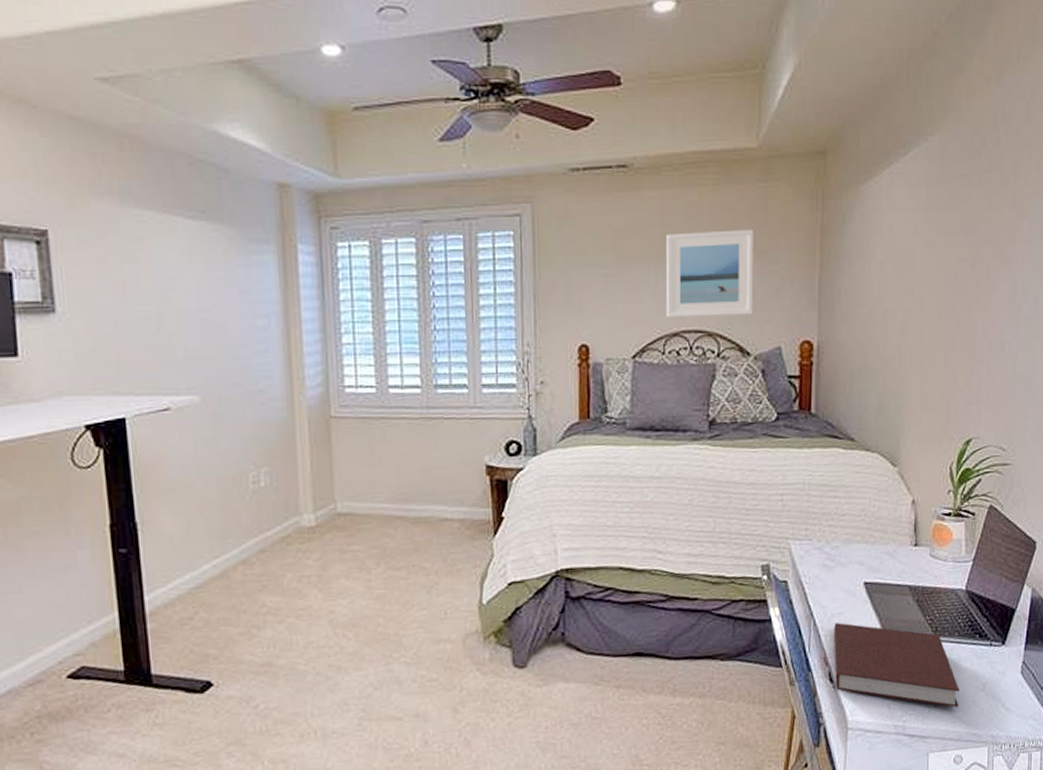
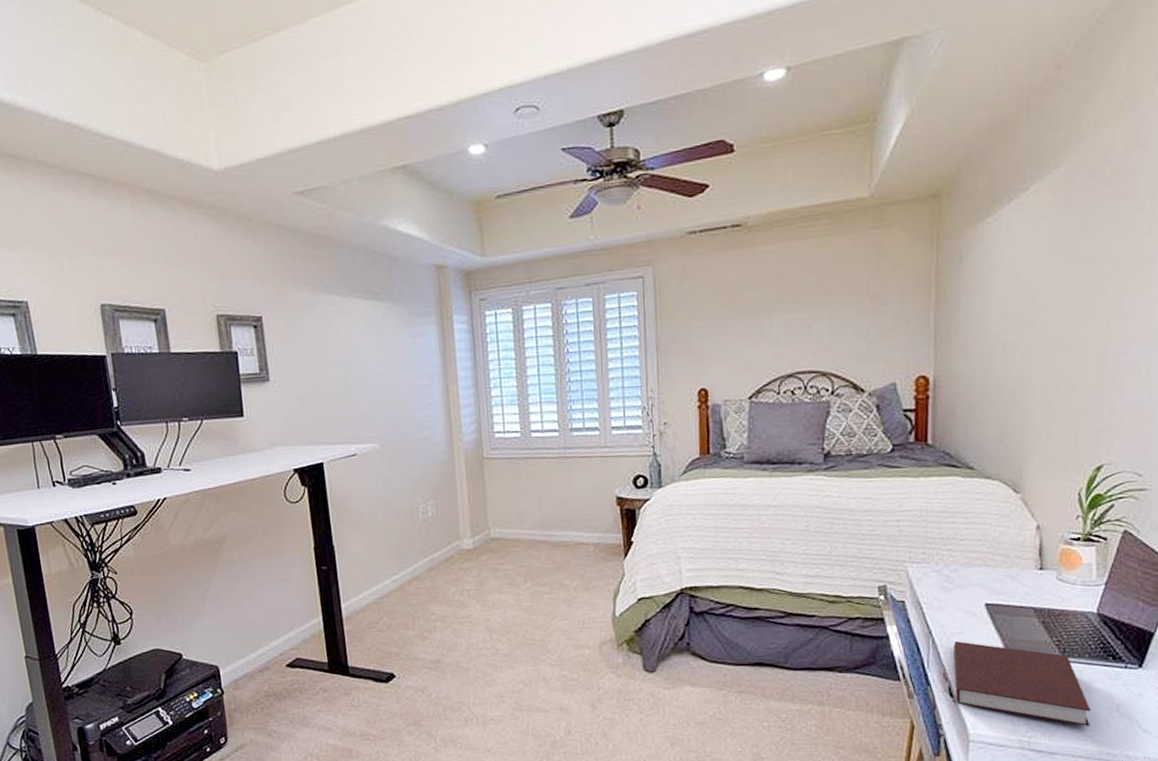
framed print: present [665,229,754,317] -> none [780,274,867,360]

